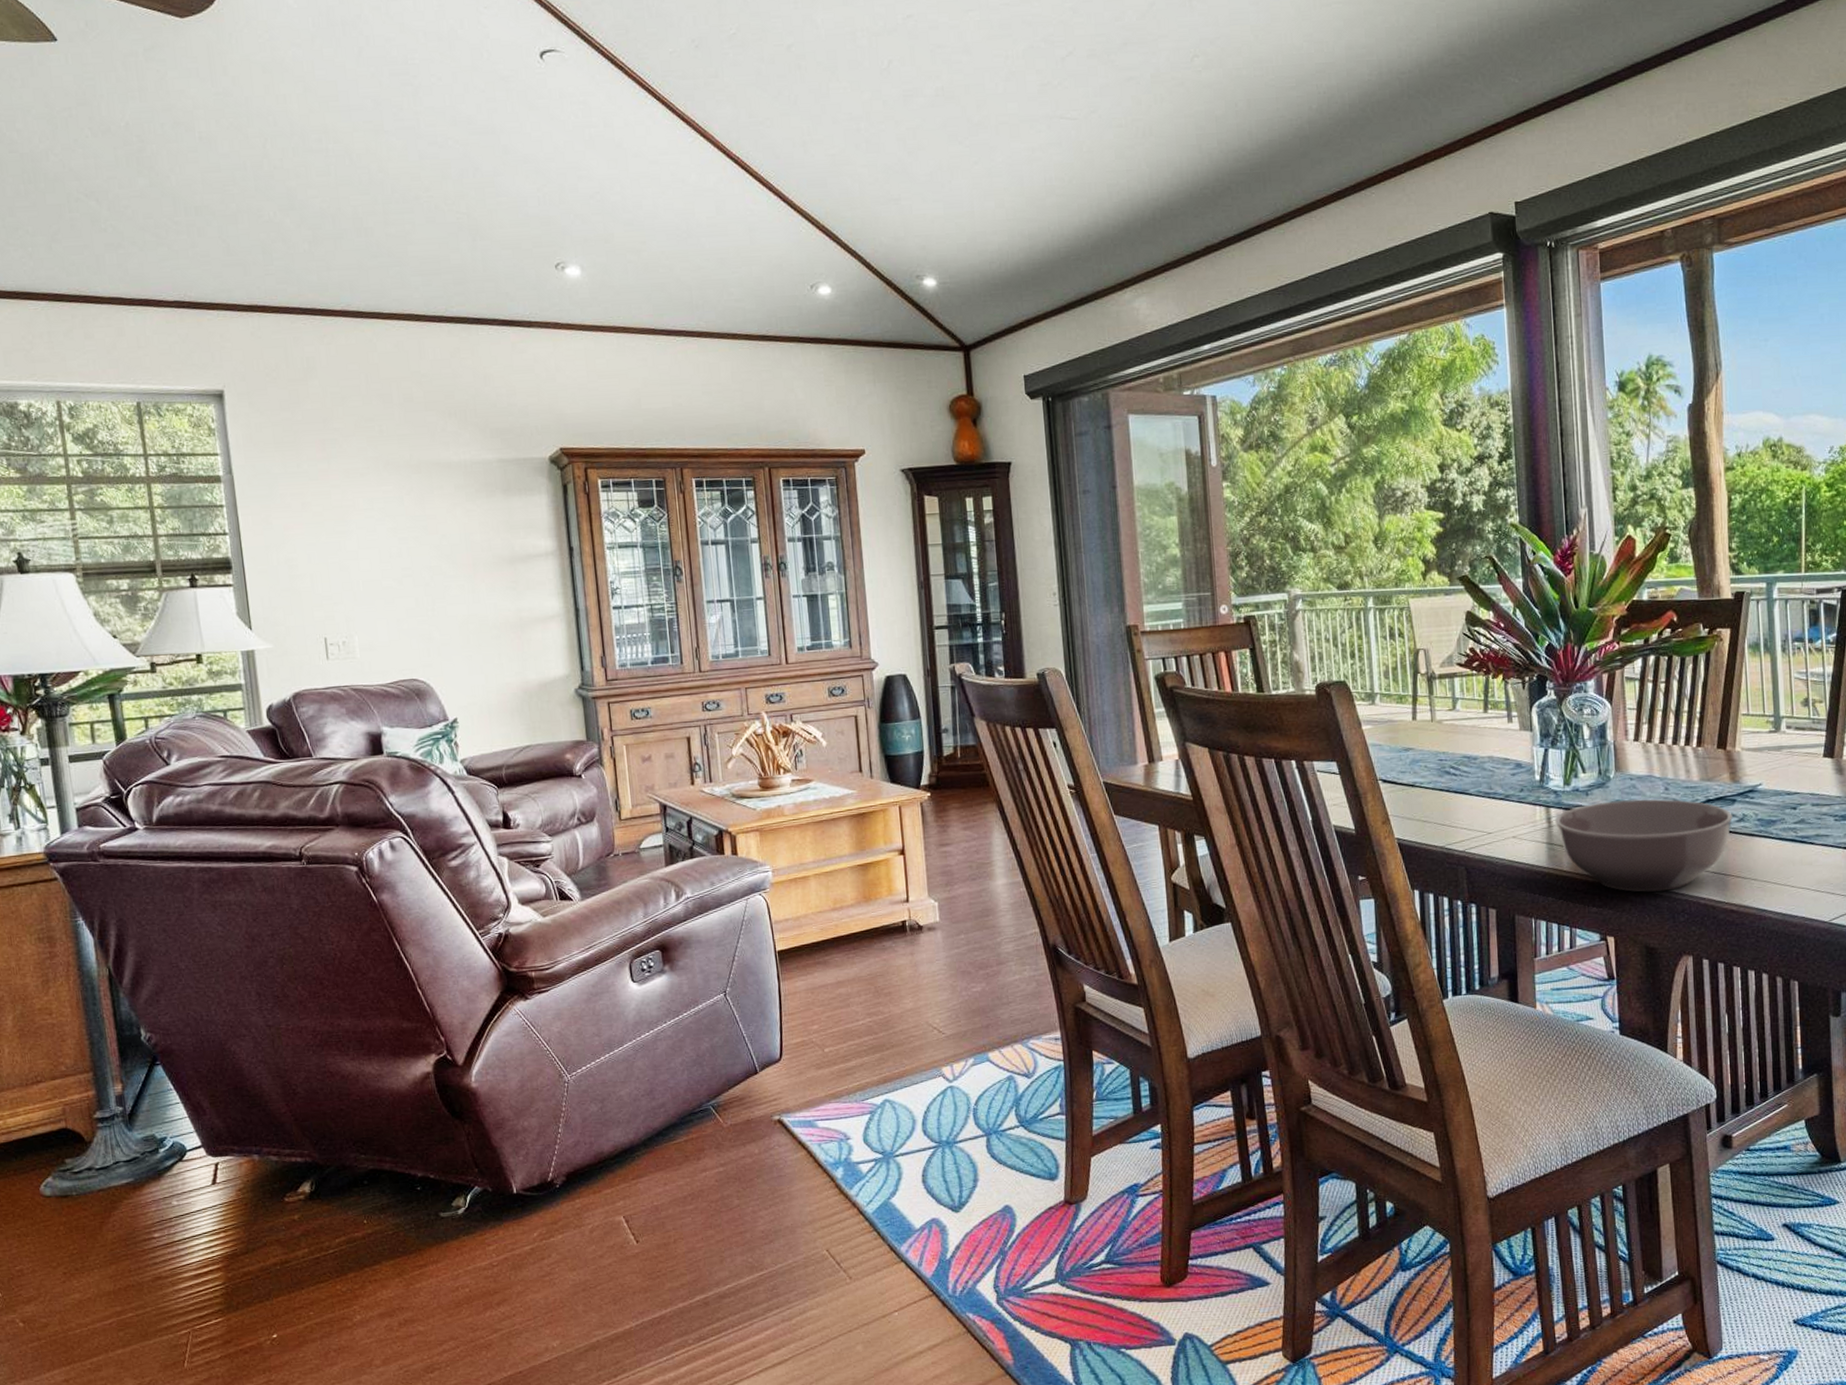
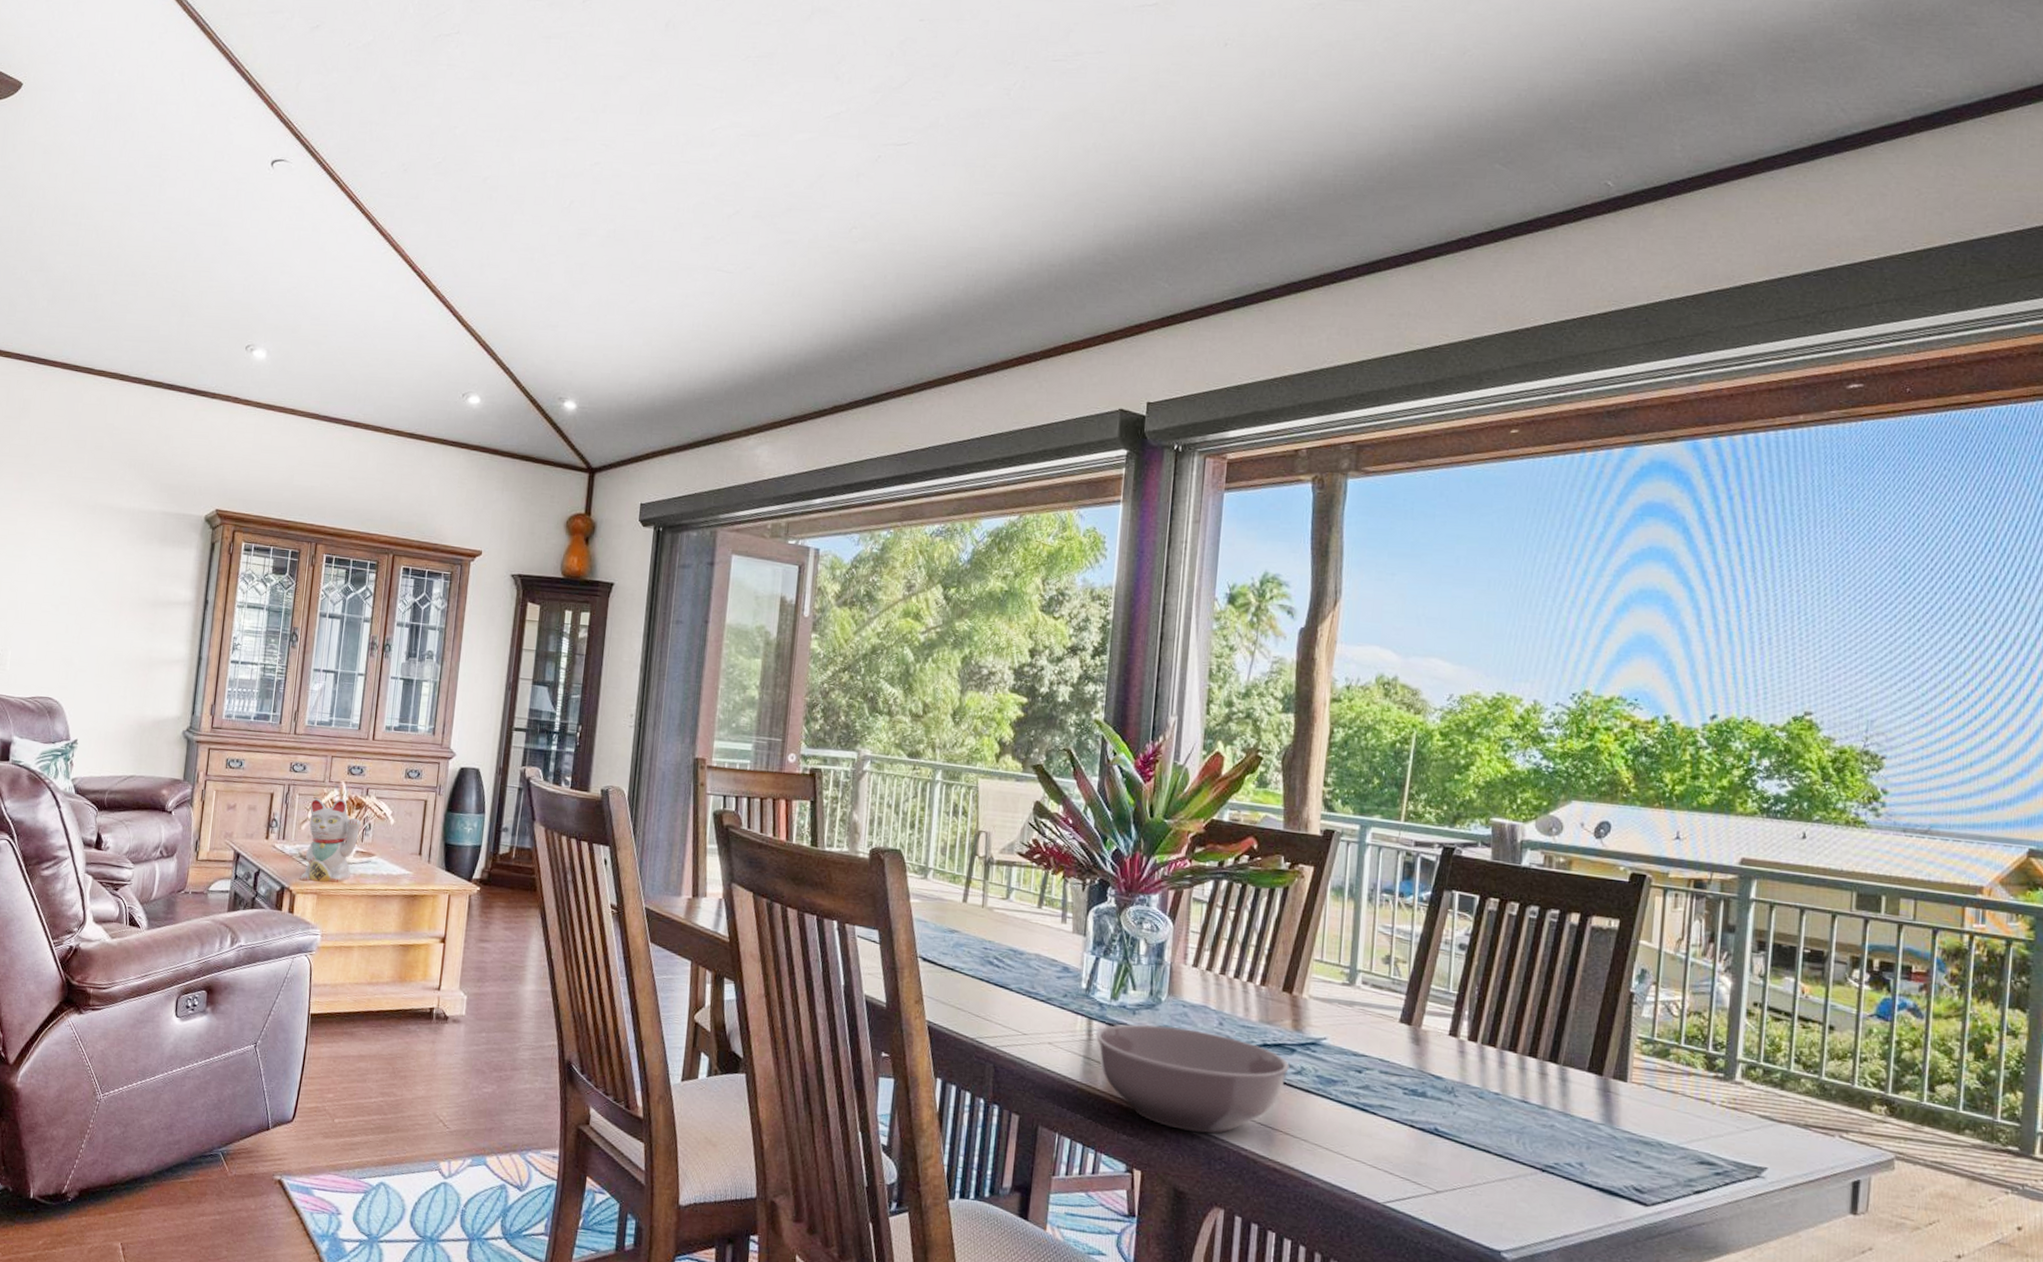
decorative figurine: none [732,730,792,821] -> present [300,797,361,883]

